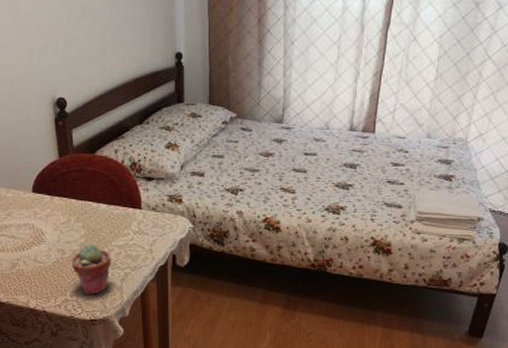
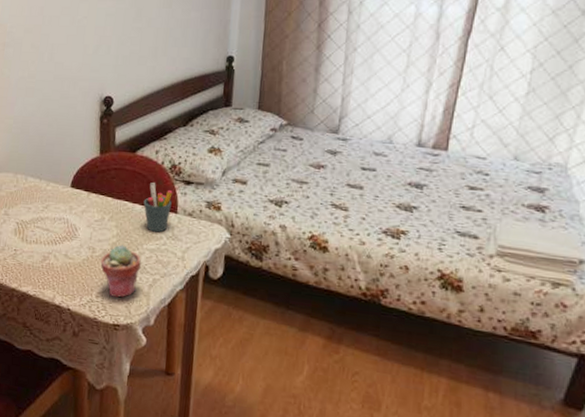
pen holder: none [108,181,135,229] -> present [143,182,173,233]

